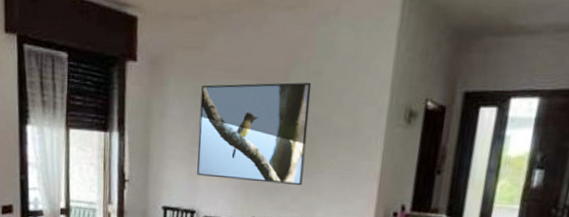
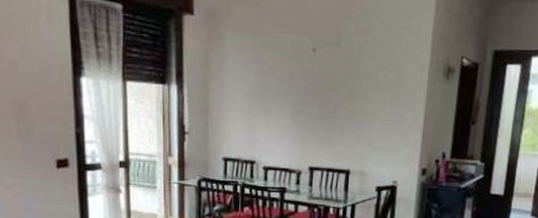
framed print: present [197,82,312,186] -> none [256,39,361,137]

